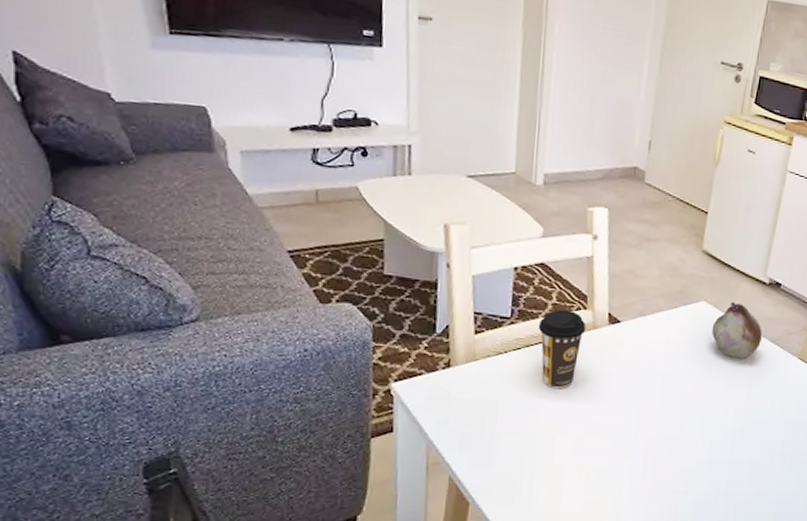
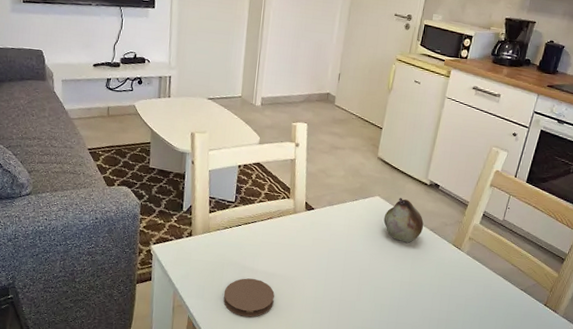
coaster: none [499,419,570,470] -> present [224,278,275,317]
coffee cup: present [538,309,586,388] -> none [254,198,289,257]

